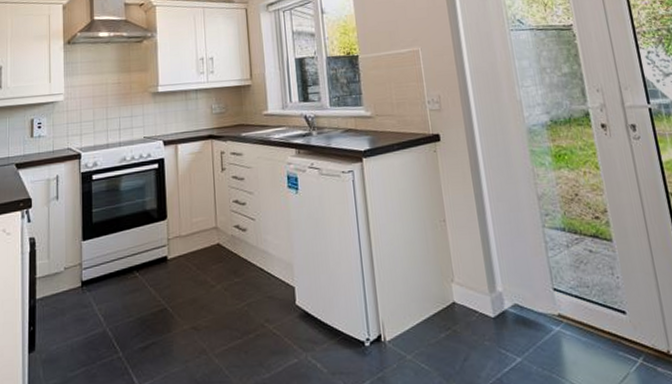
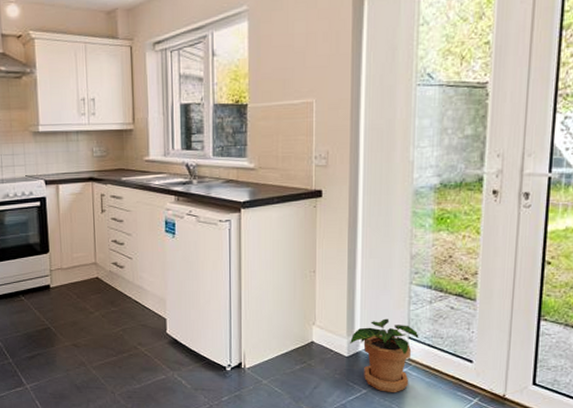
potted plant: none [493,268,564,360] -> present [350,318,419,393]

